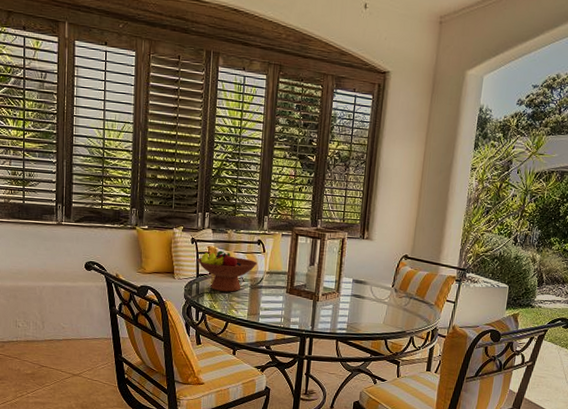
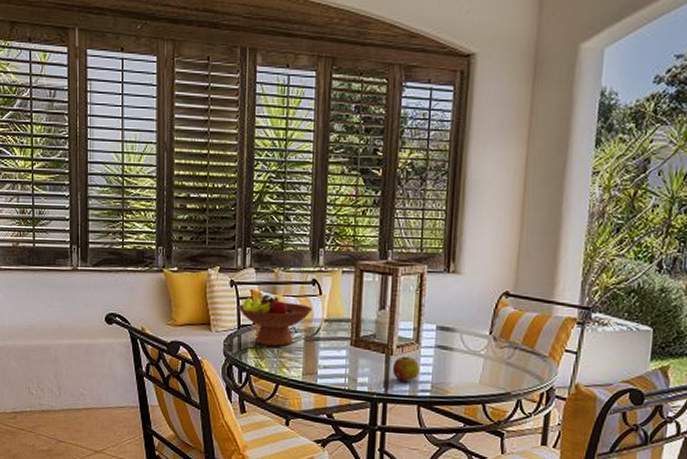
fruit: none [318,302,339,321] -> present [392,356,420,381]

